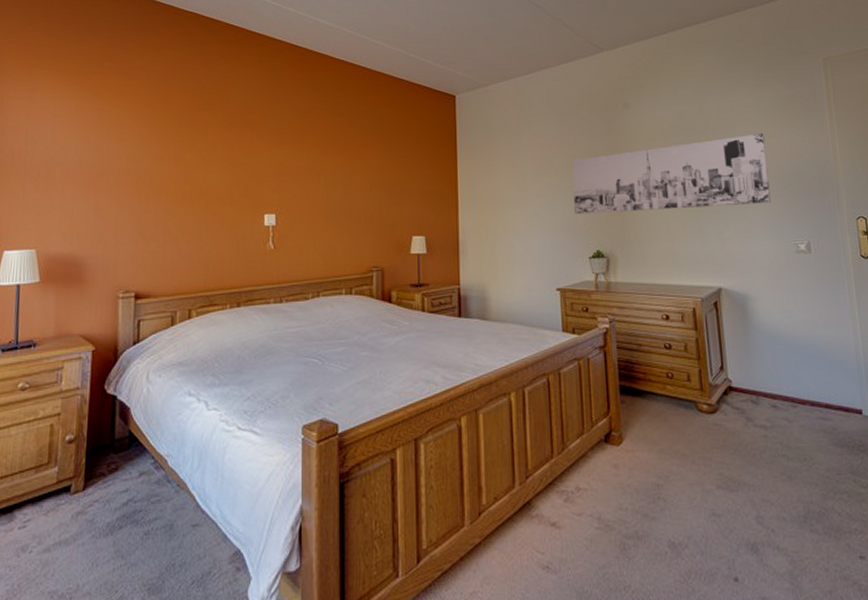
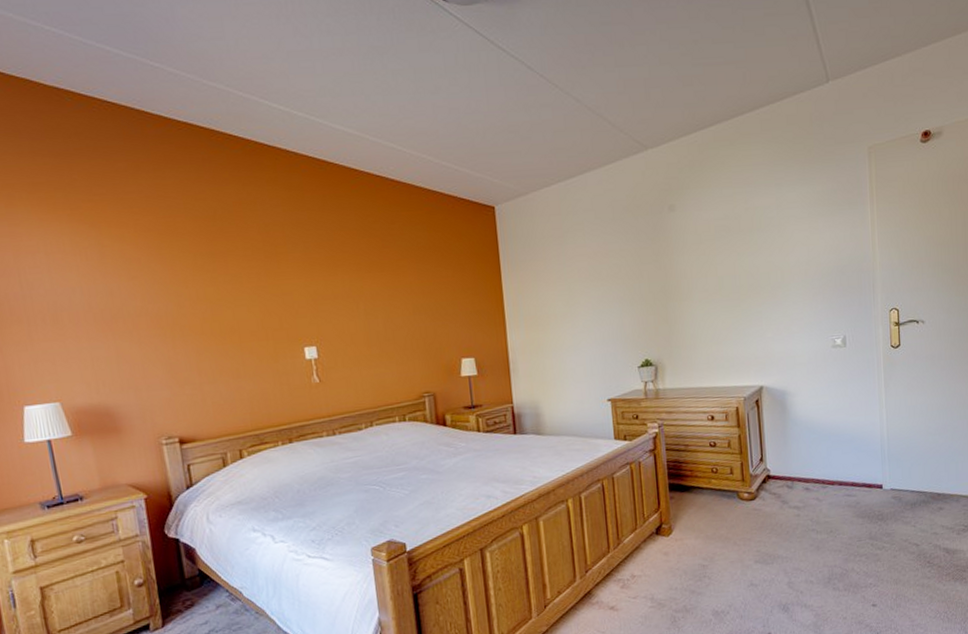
wall art: present [572,133,771,215] -> none [618,230,811,325]

